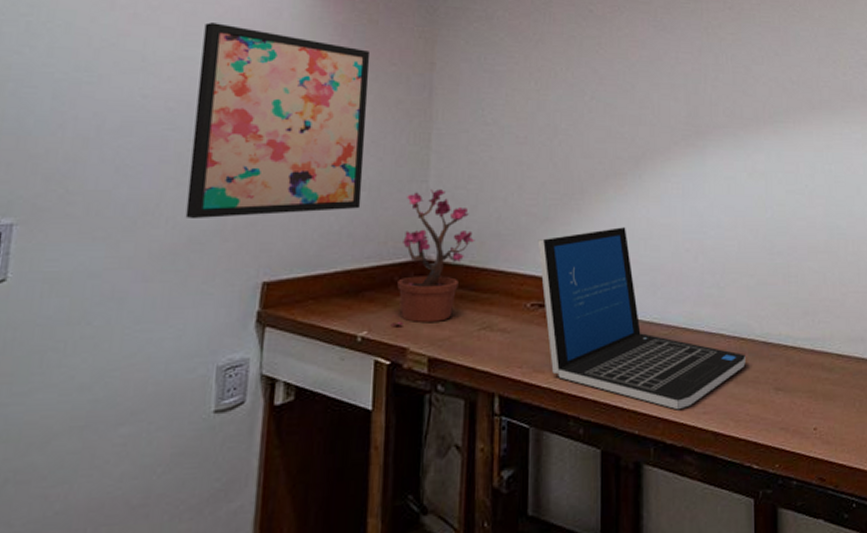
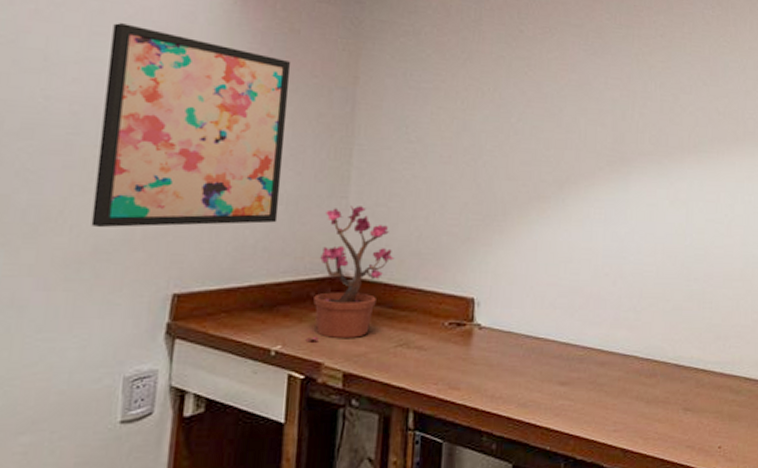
laptop: present [537,227,746,410] -> none [458,250,657,428]

